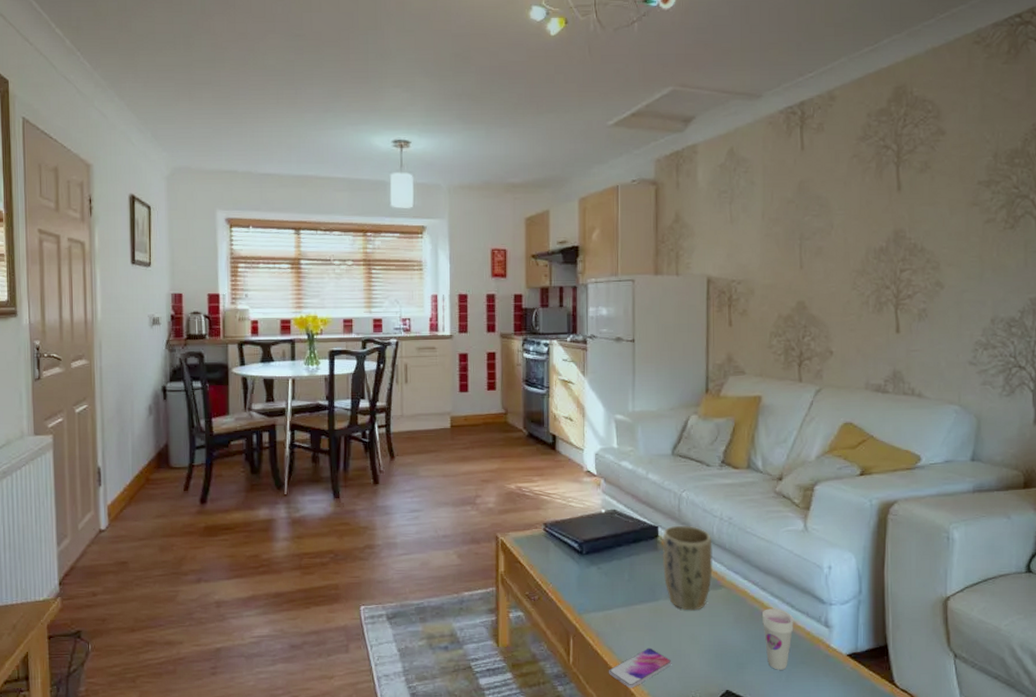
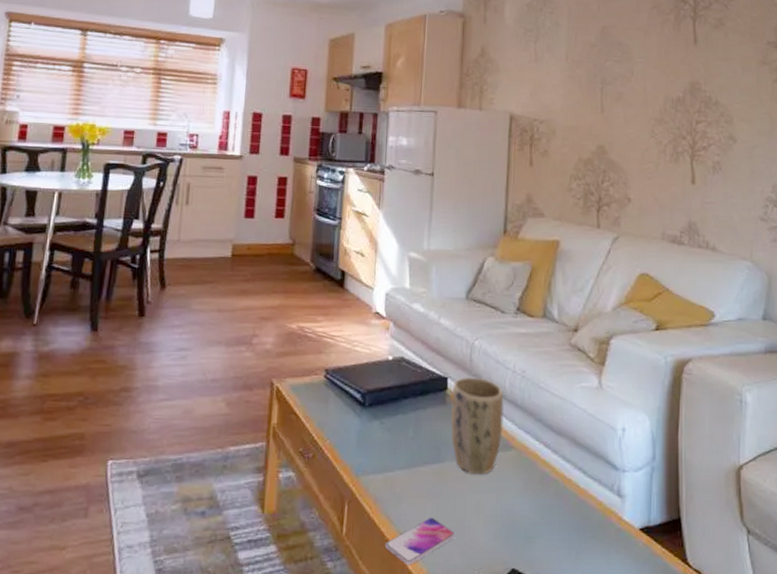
cup: present [761,608,795,670] -> none [552,474,587,546]

